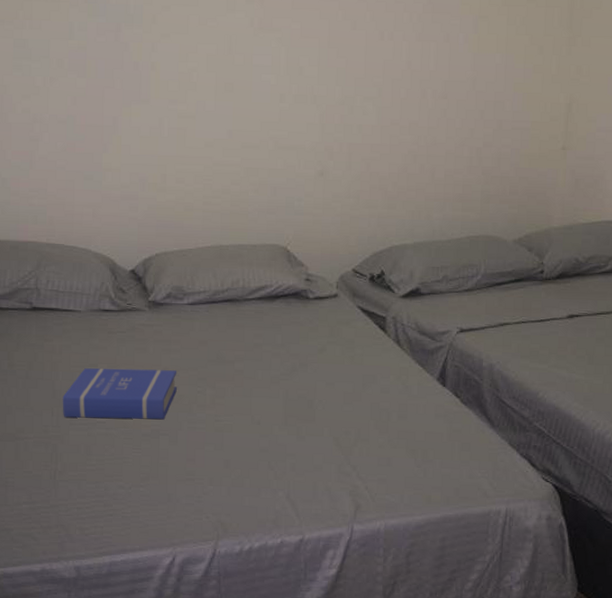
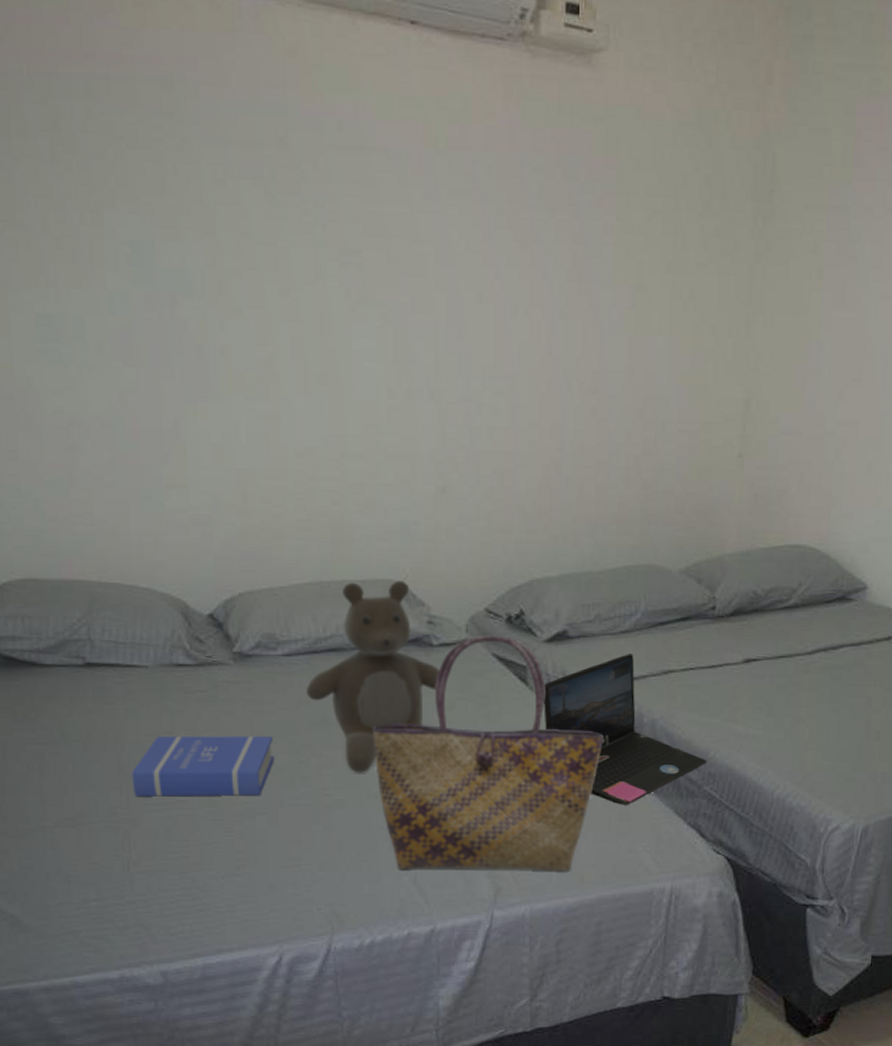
teddy bear: none [205,245,314,403] -> present [305,580,439,773]
tote bag: none [257,290,449,493] -> present [372,634,604,873]
laptop: none [399,308,537,437] -> present [544,654,707,805]

